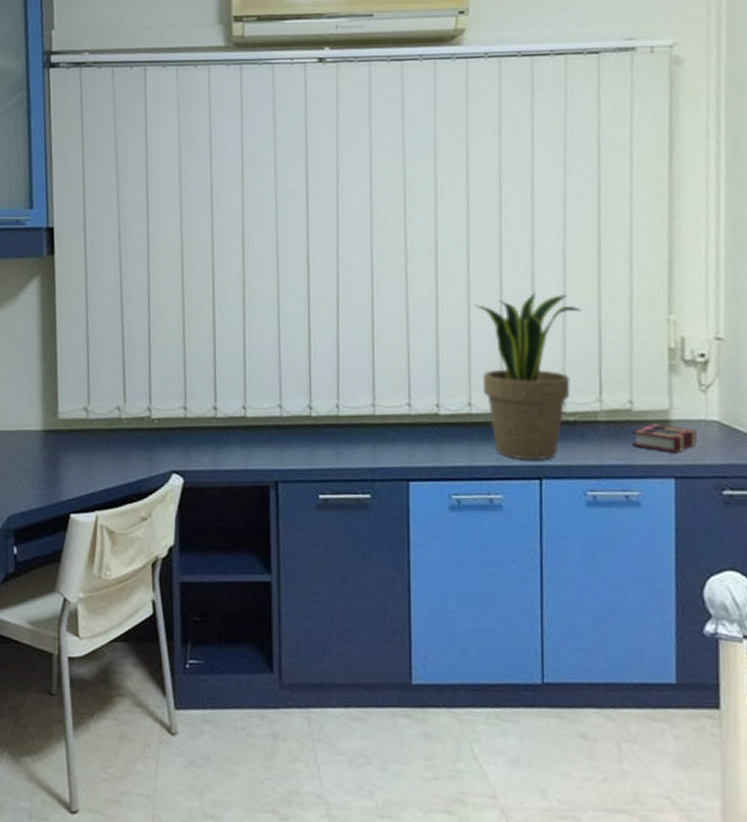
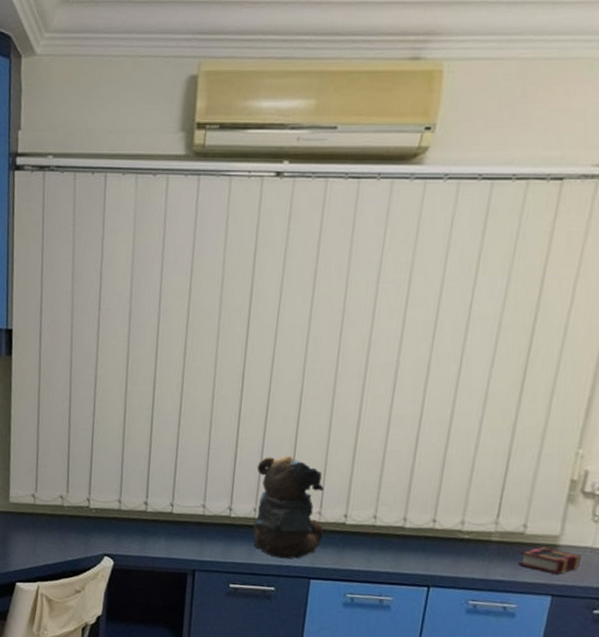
teddy bear: none [334,344,416,460] -> present [253,456,324,559]
potted plant: present [474,292,582,460] -> none [389,419,495,571]

